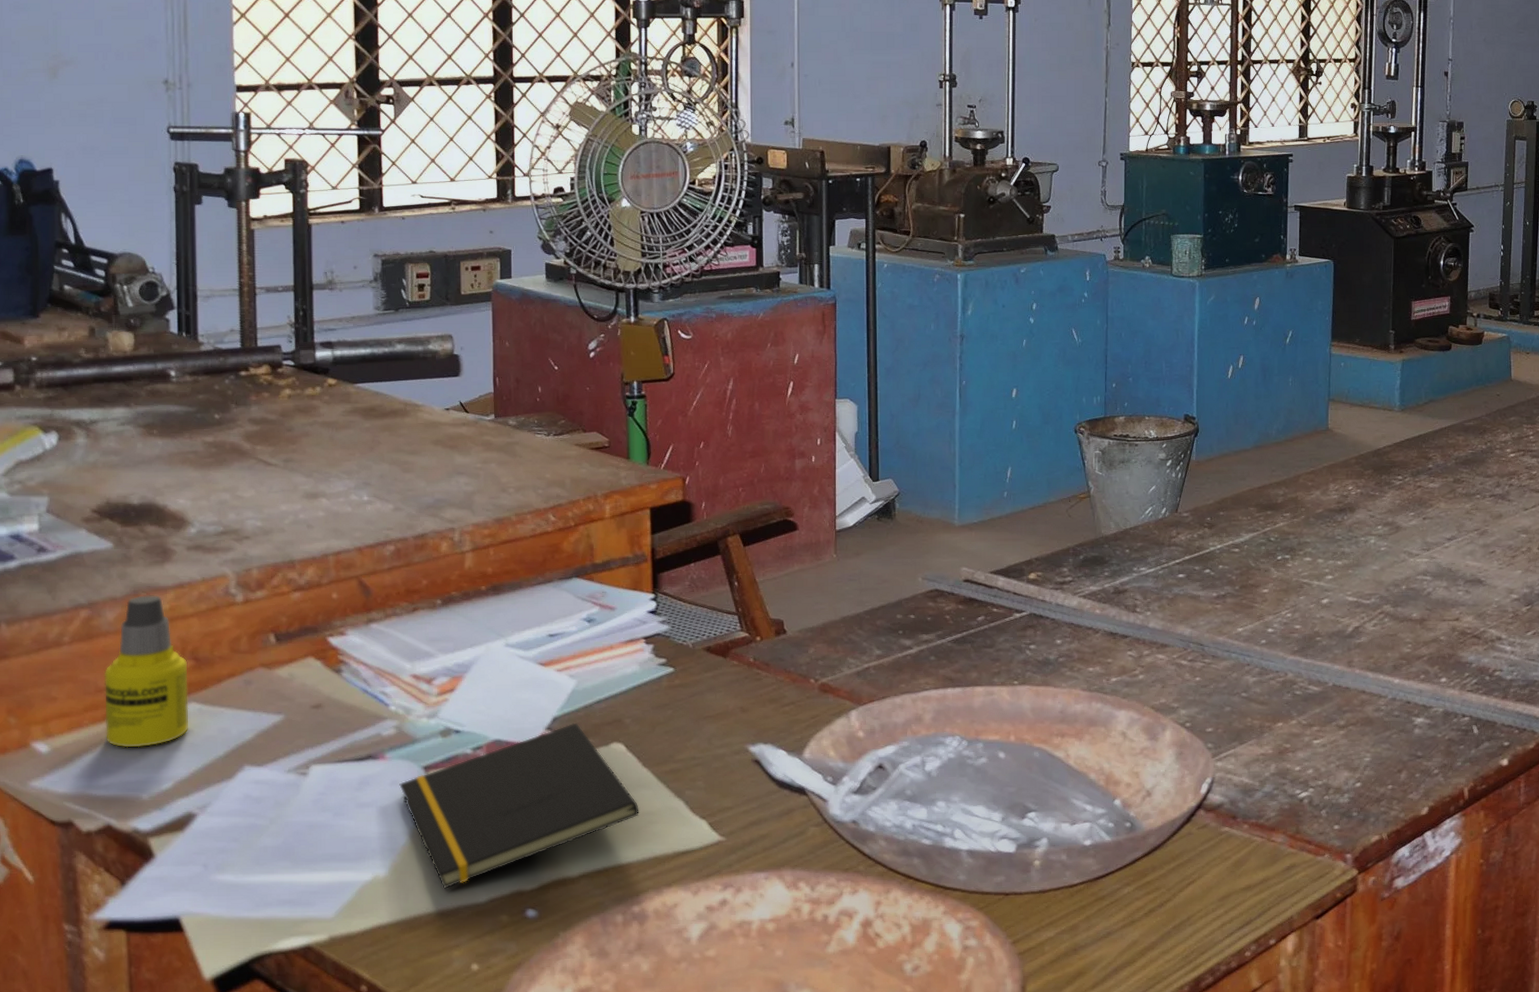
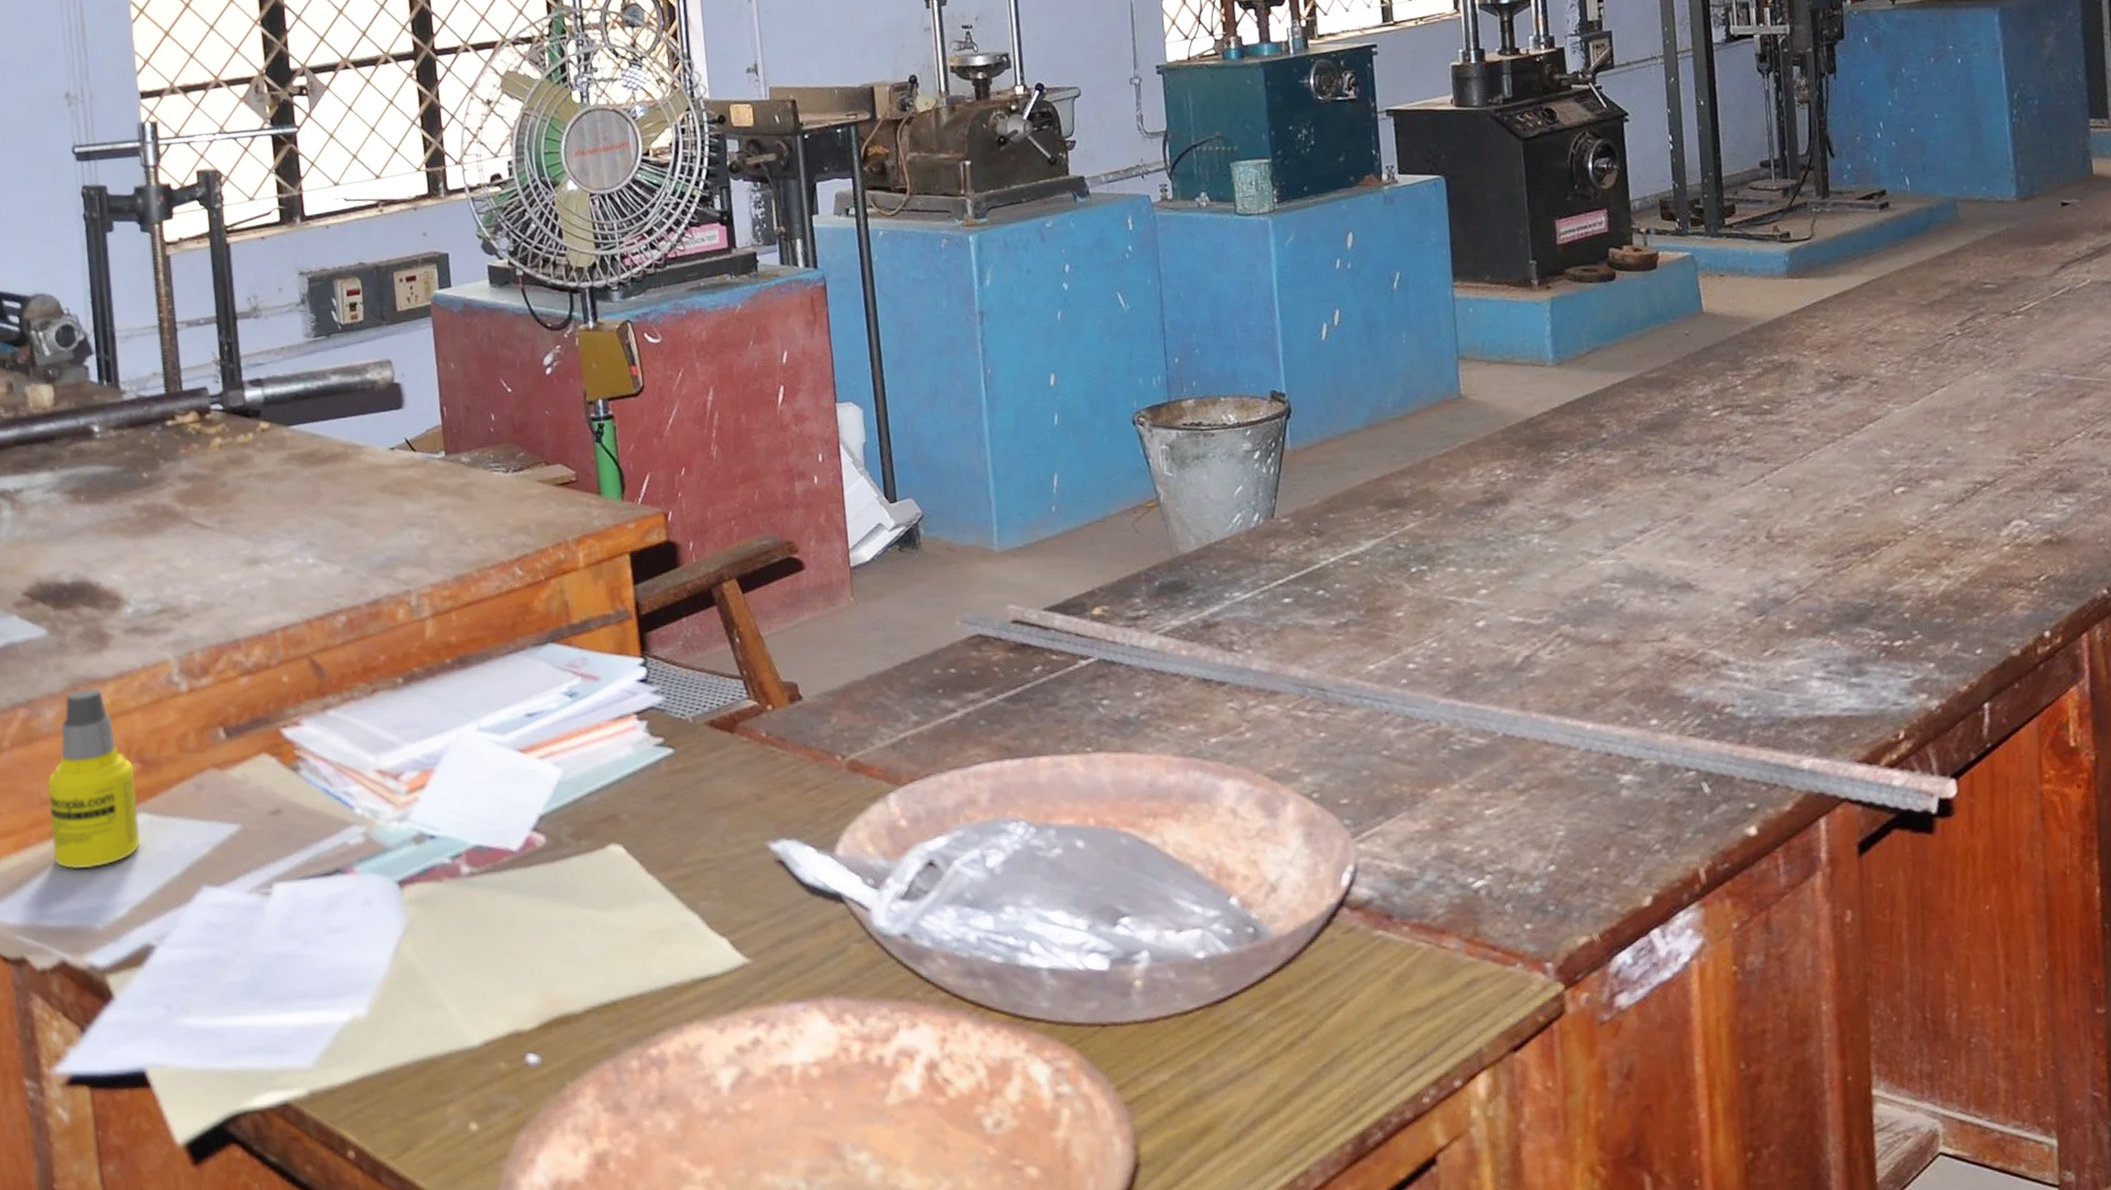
notepad: present [399,722,639,889] -> none [372,821,648,1030]

